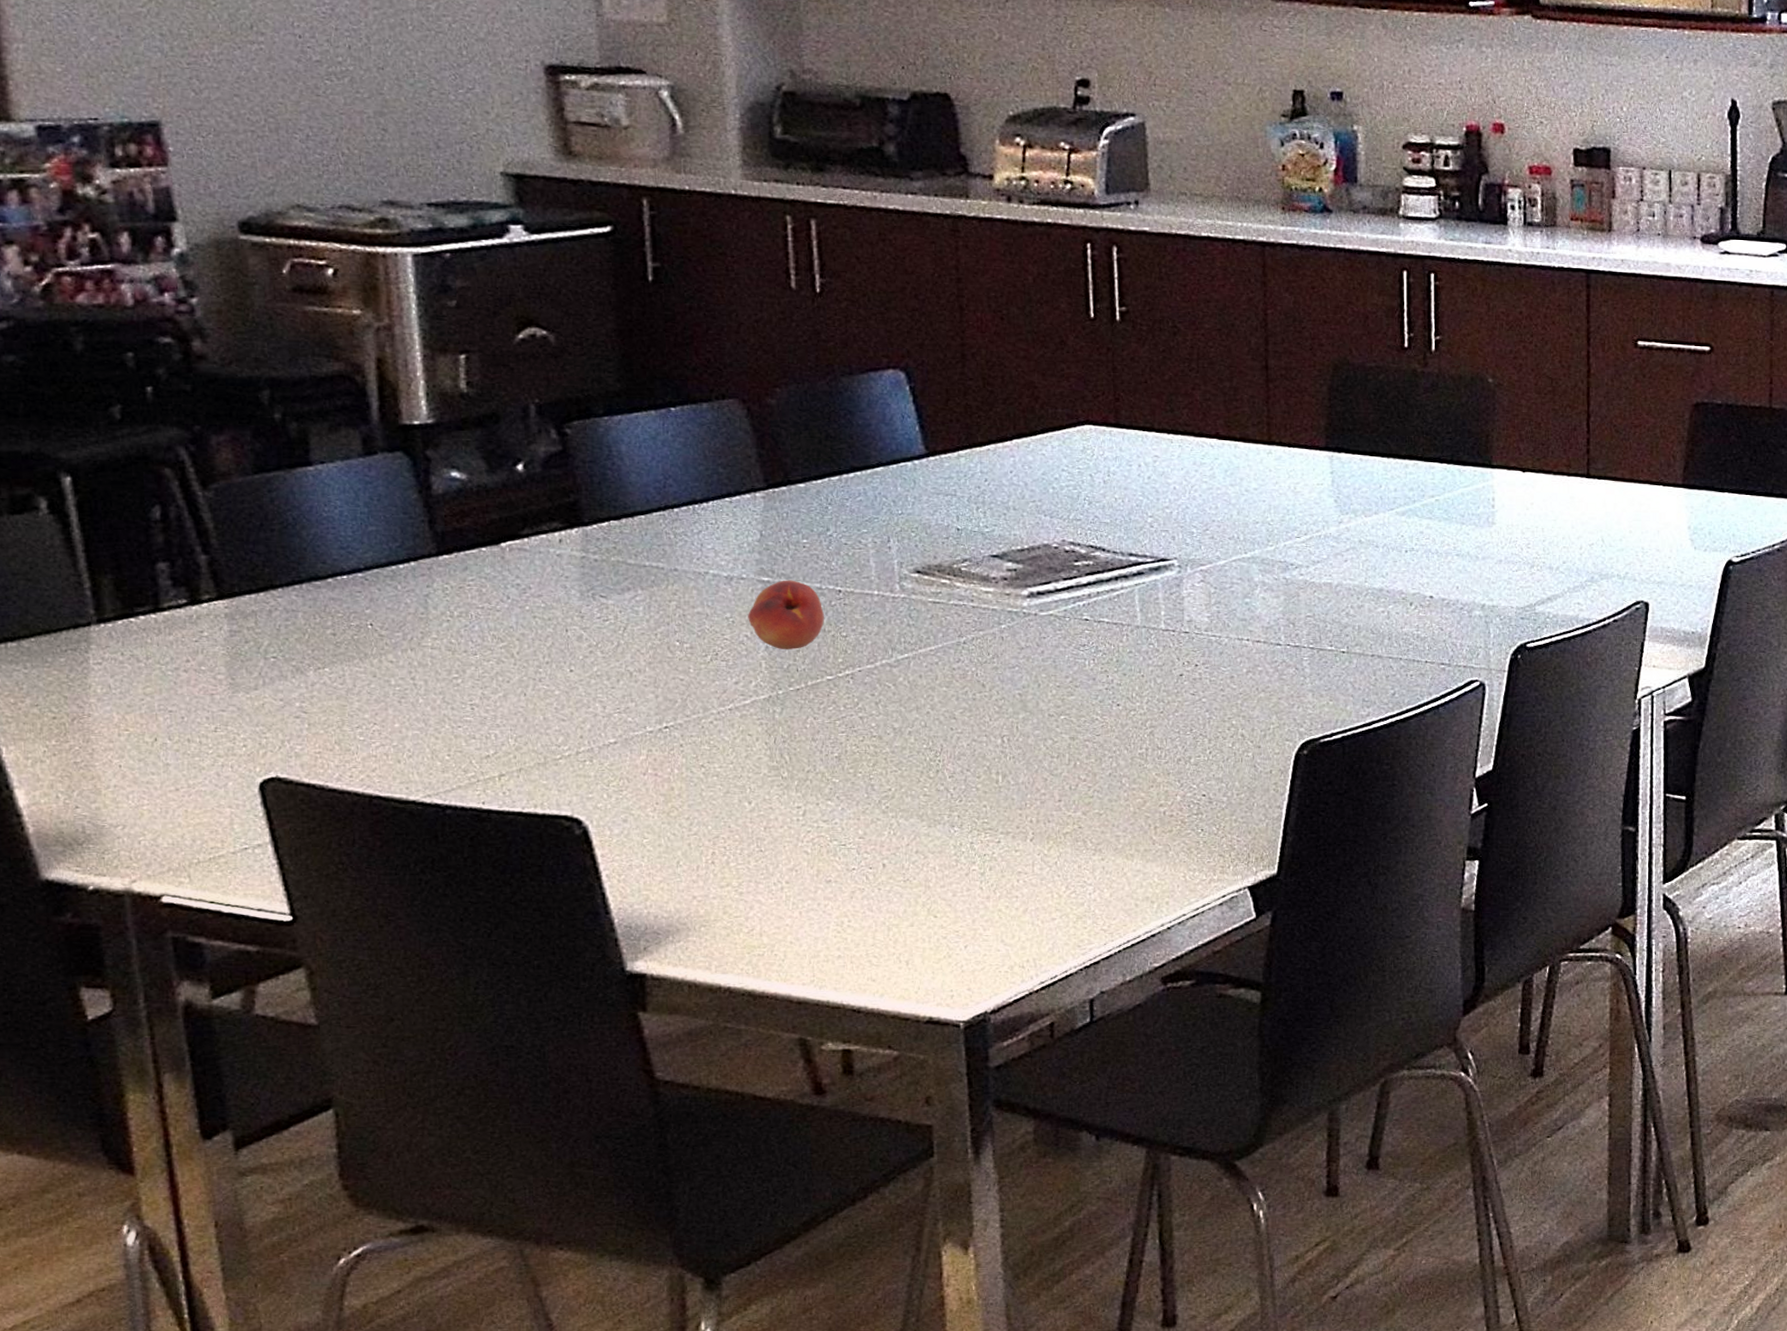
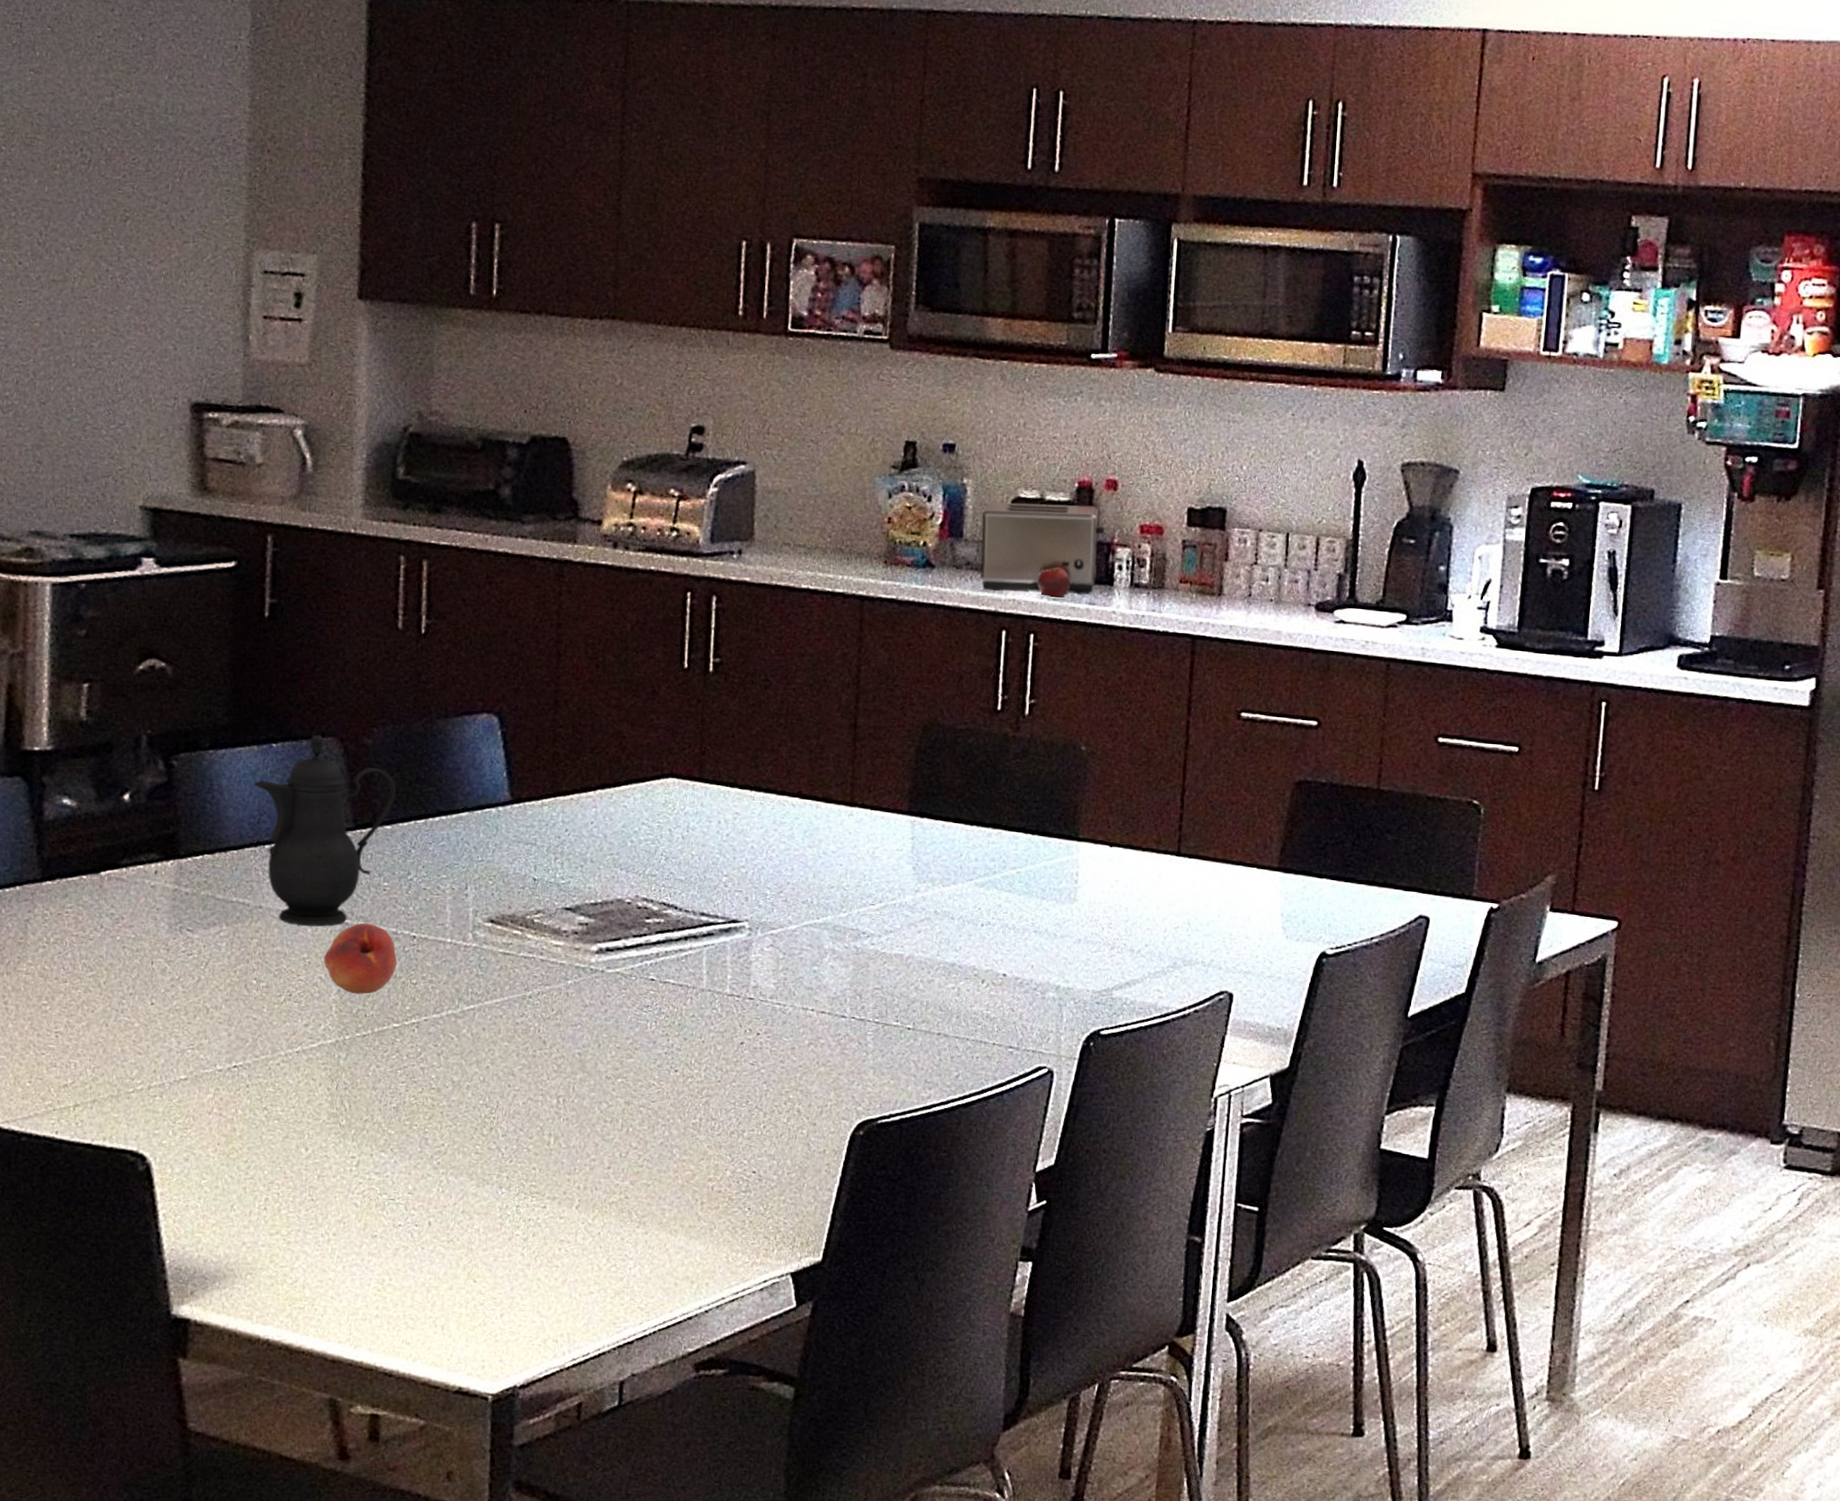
coffeepot: none [655,397,806,585] -> present [254,734,396,926]
toaster: none [1375,148,1496,233] -> present [979,502,1105,593]
fruit: none [1434,209,1466,238] -> present [1037,567,1071,597]

